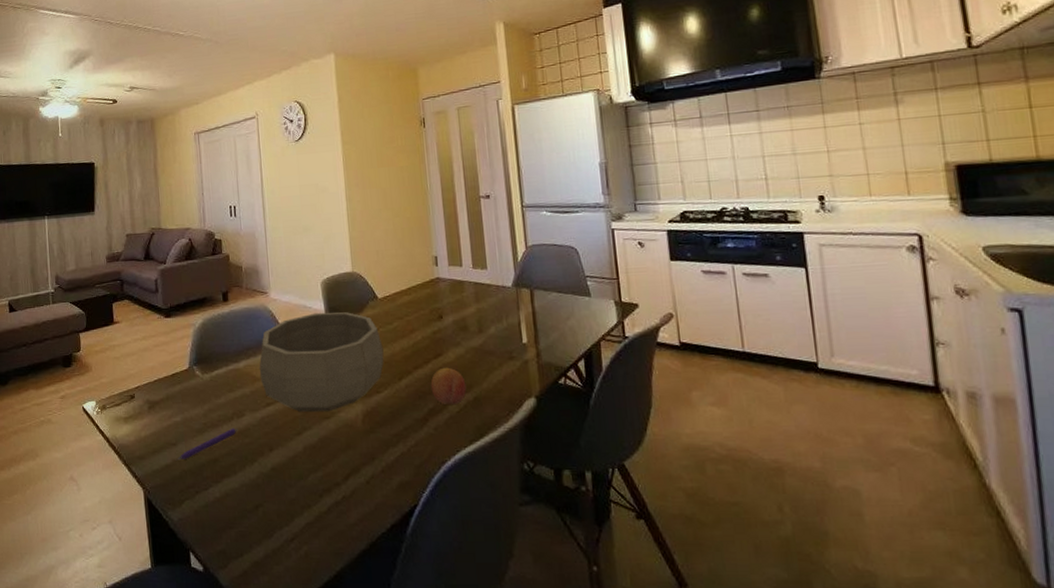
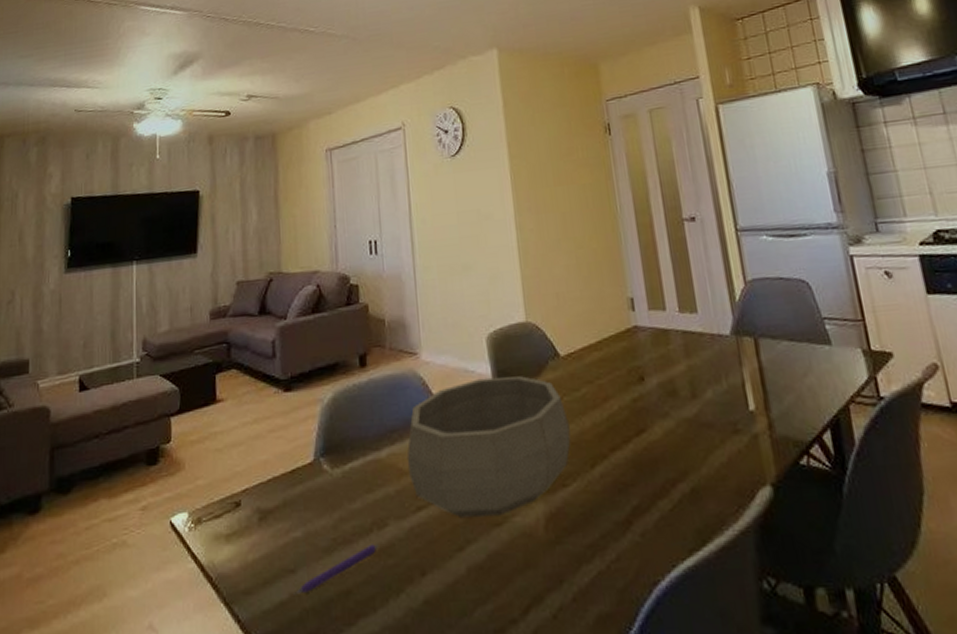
fruit: present [430,367,467,405] -> none [632,447,681,501]

